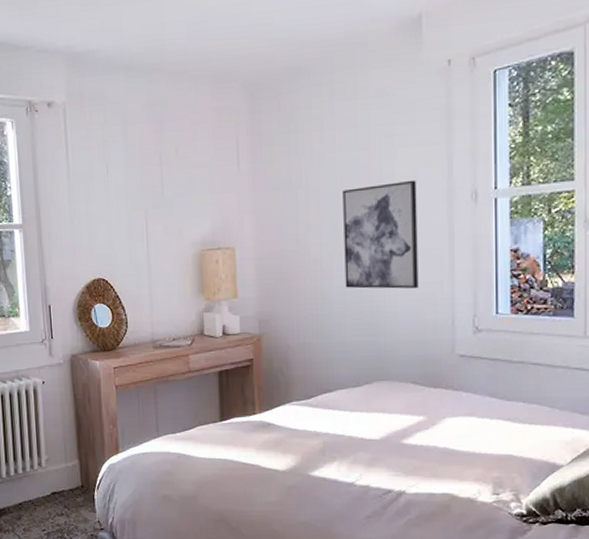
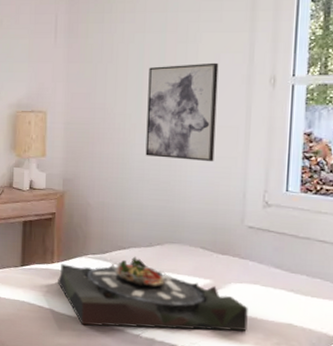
serving tray: none [261,399,466,479] -> present [58,256,248,331]

